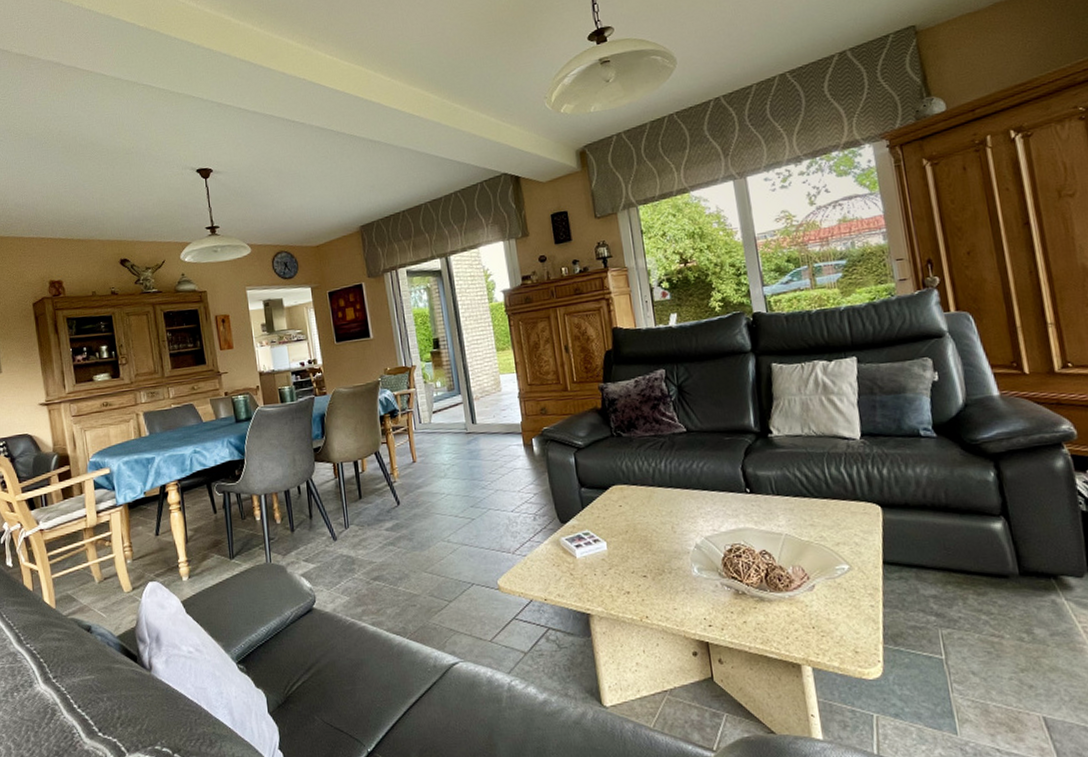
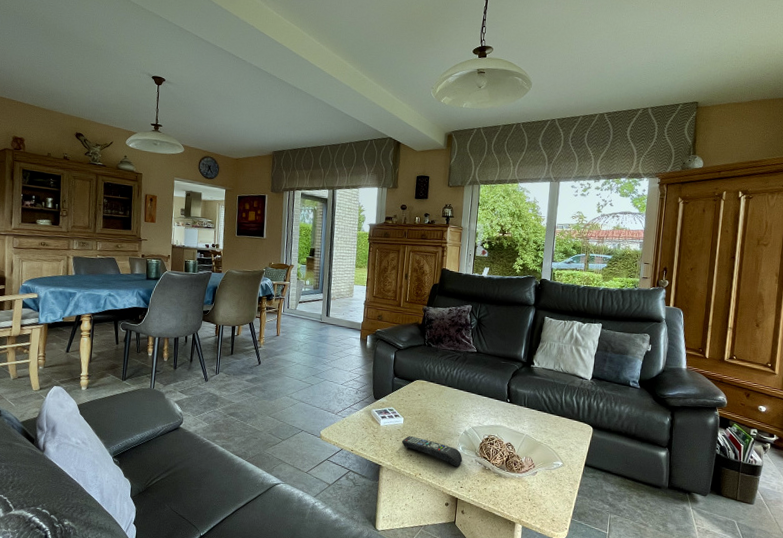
remote control: none [611,564,703,598] -> present [402,435,463,467]

